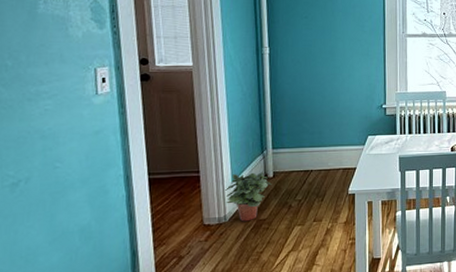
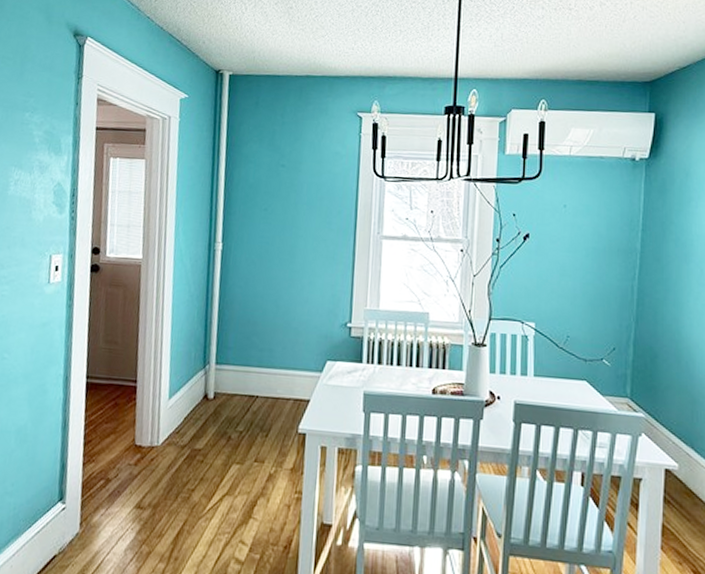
potted plant: present [224,172,272,222] -> none [160,389,211,449]

